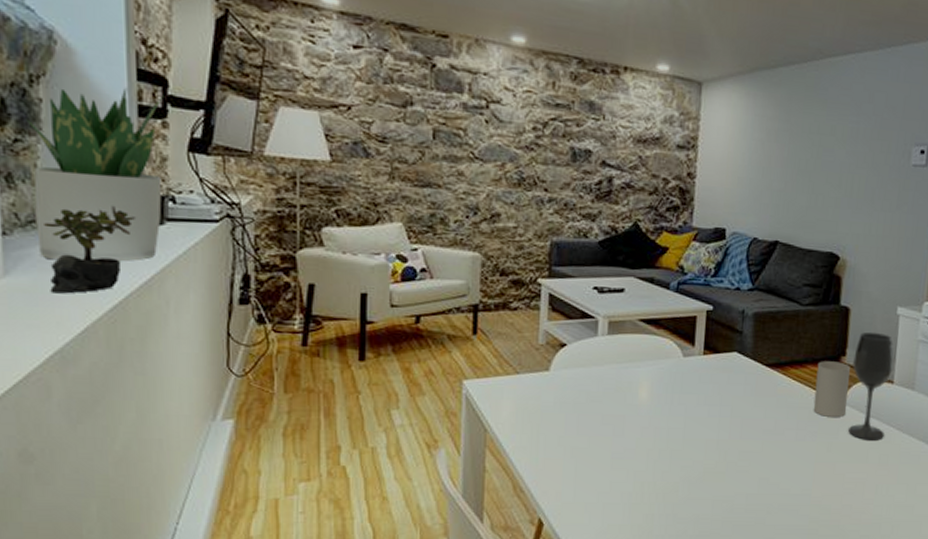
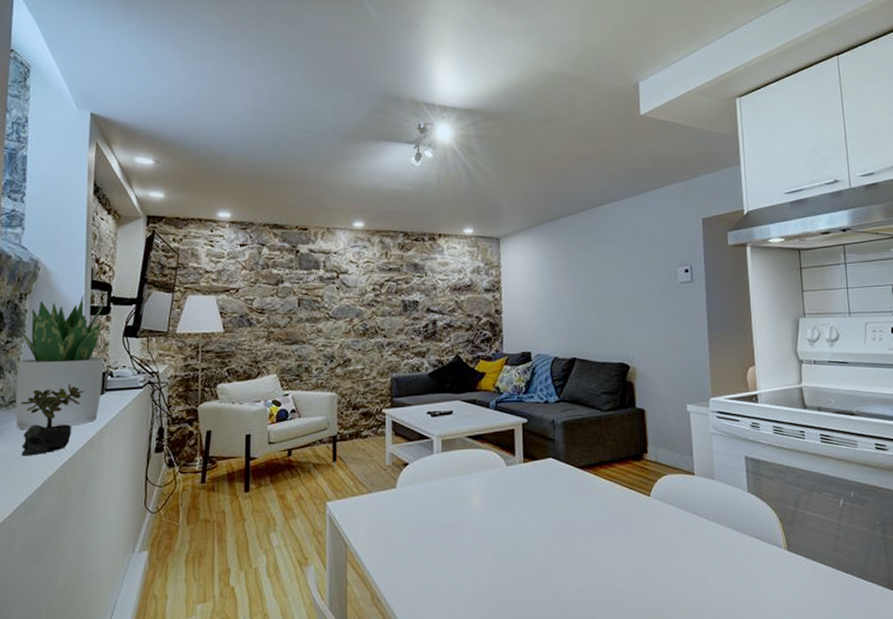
cup: present [813,361,850,418] -> none [623,459,656,512]
wine glass: present [848,332,894,440] -> none [655,429,694,531]

